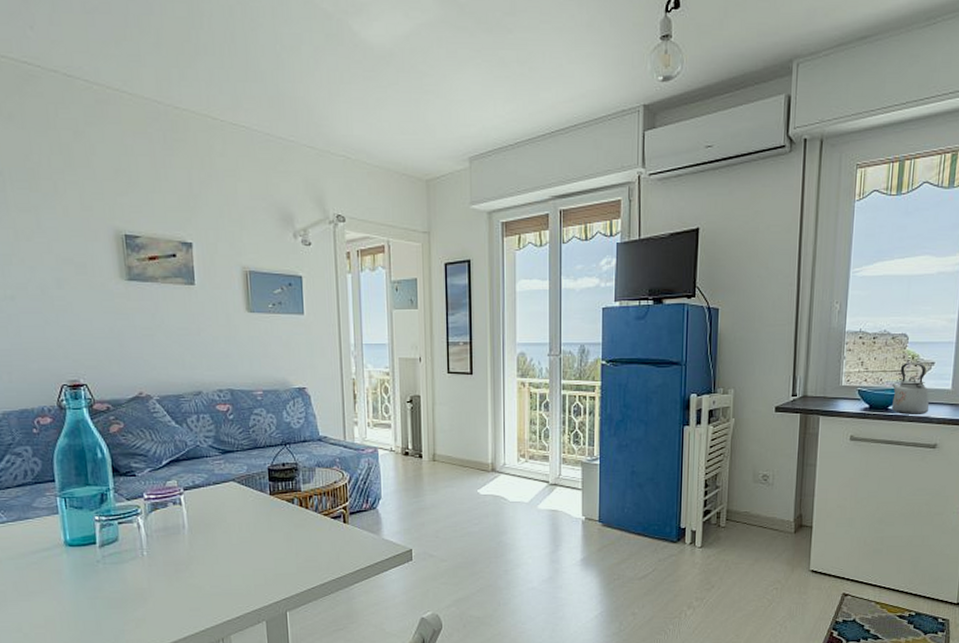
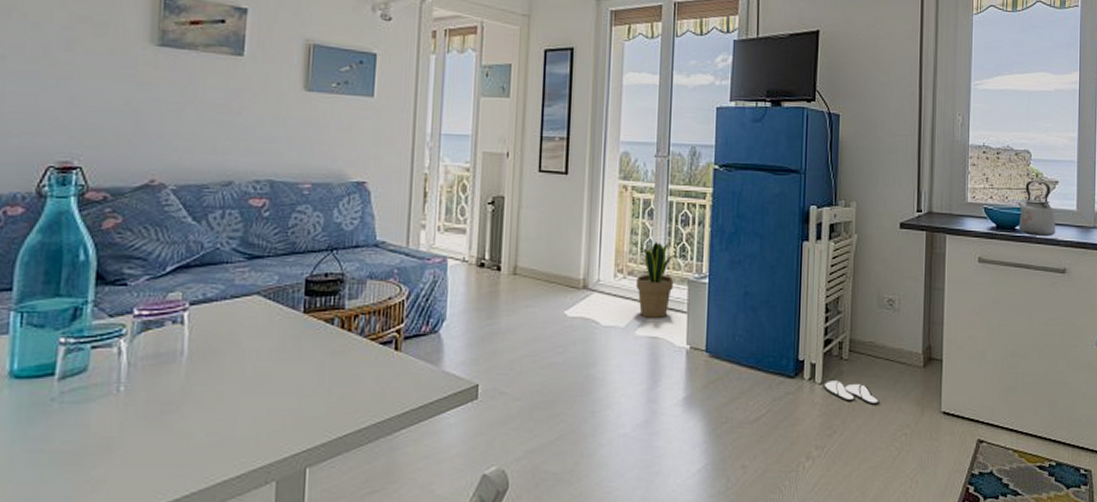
potted plant: none [536,430,573,494] -> present [635,242,679,318]
slippers: none [703,544,754,564] -> present [823,380,880,405]

